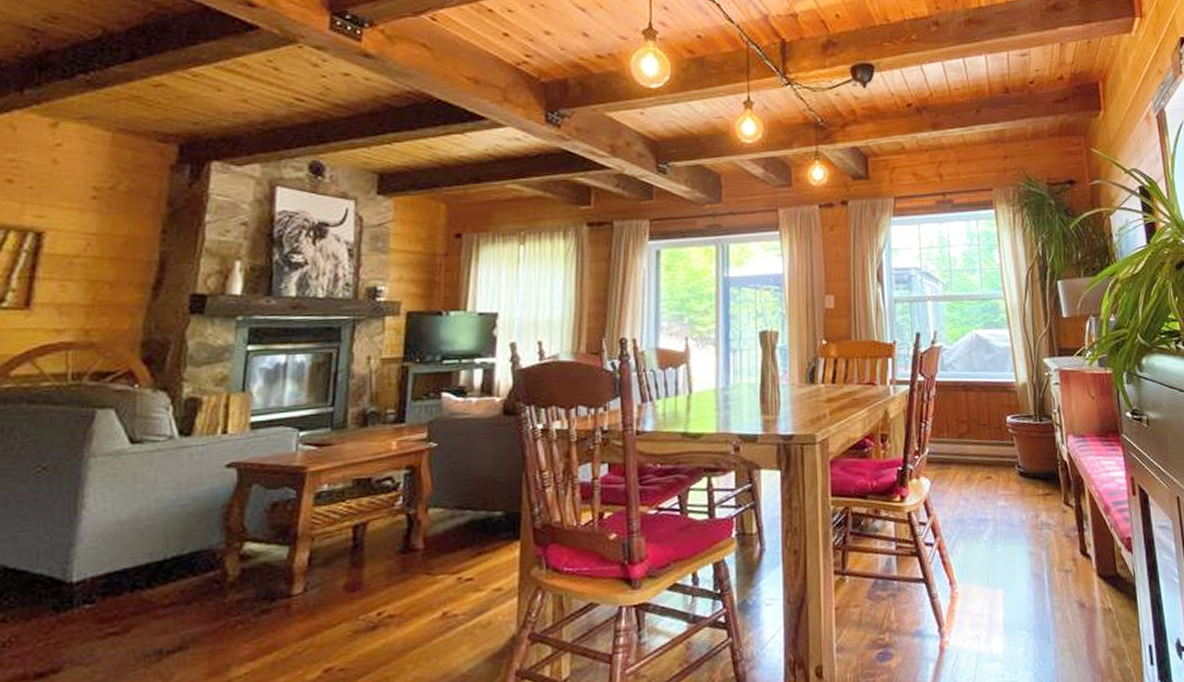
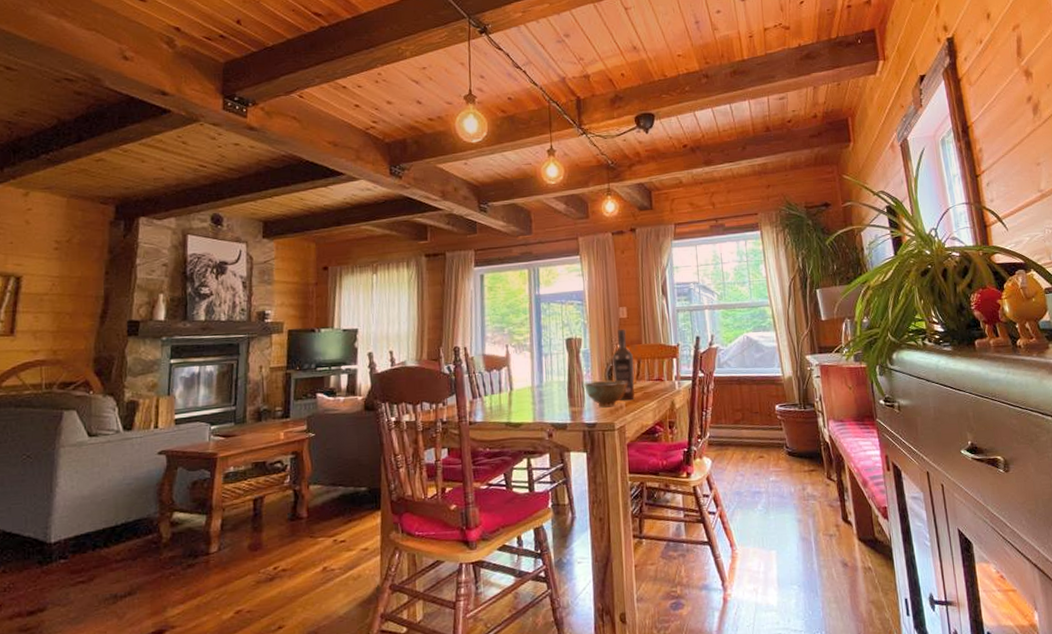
bowl: none [780,383,834,416] -> present [584,380,629,408]
wine bottle: none [815,321,841,408] -> present [612,329,635,400]

